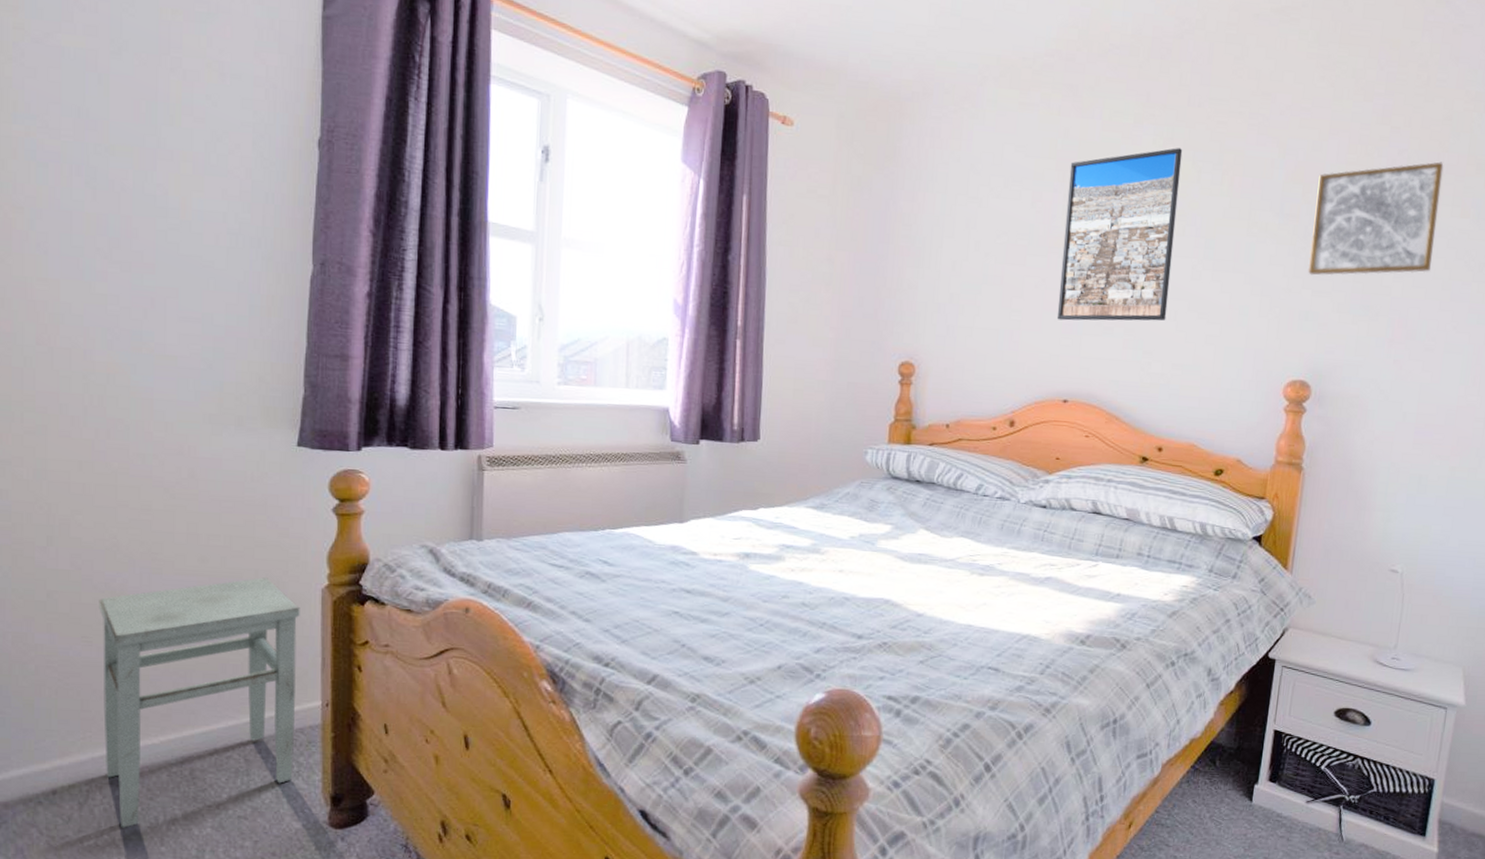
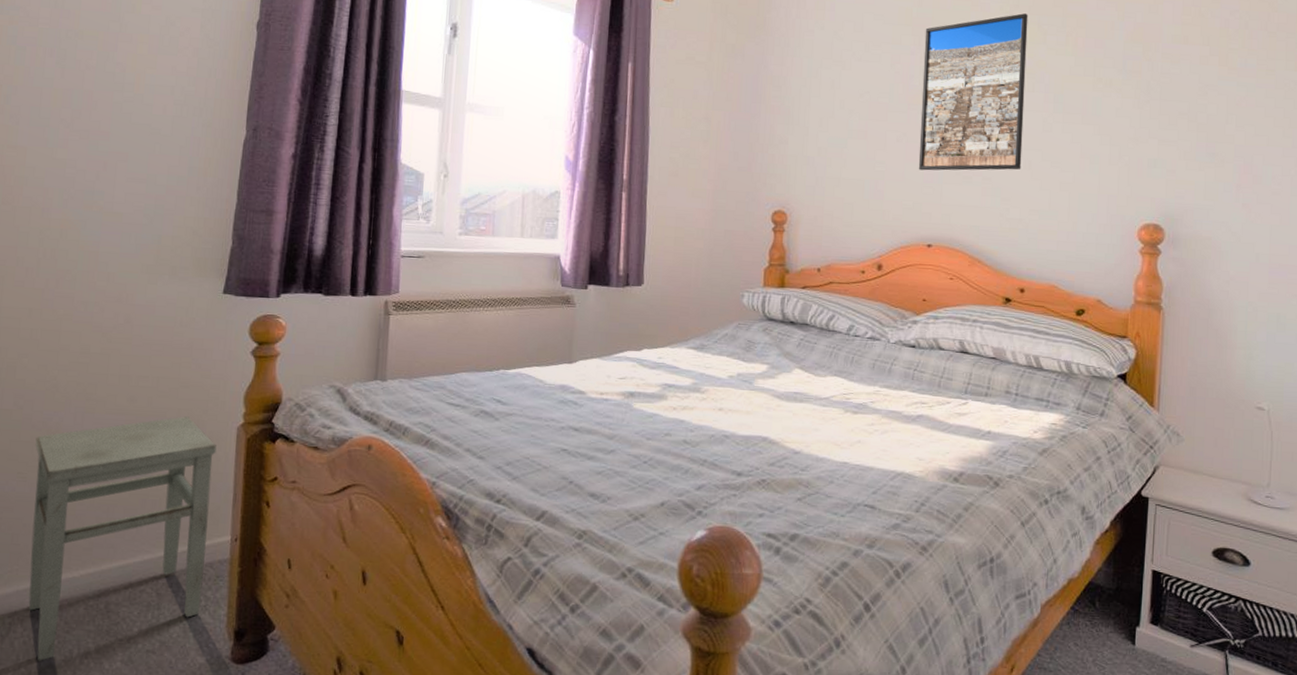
wall art: present [1307,162,1444,276] -> none [1153,21,1275,126]

